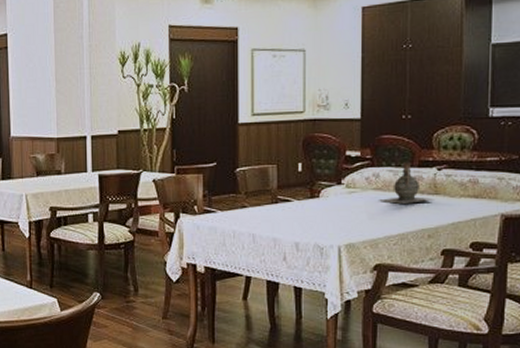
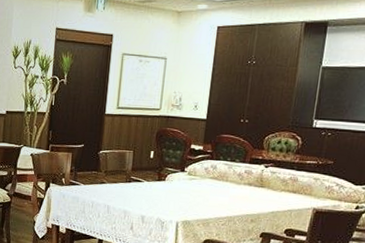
ceramic jug: present [378,162,434,204] -> none [213,158,259,193]

